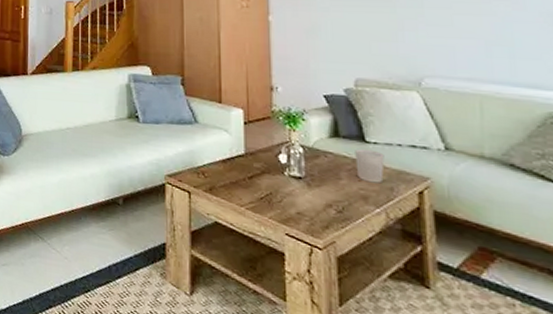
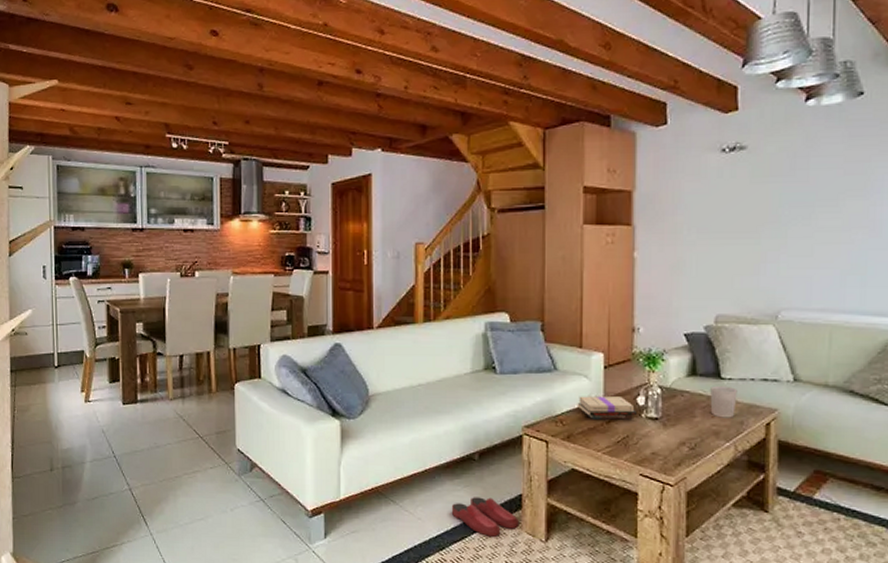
slippers: none [96,241,164,285] -> present [451,497,520,537]
books: none [218,149,279,177] -> present [577,396,636,420]

